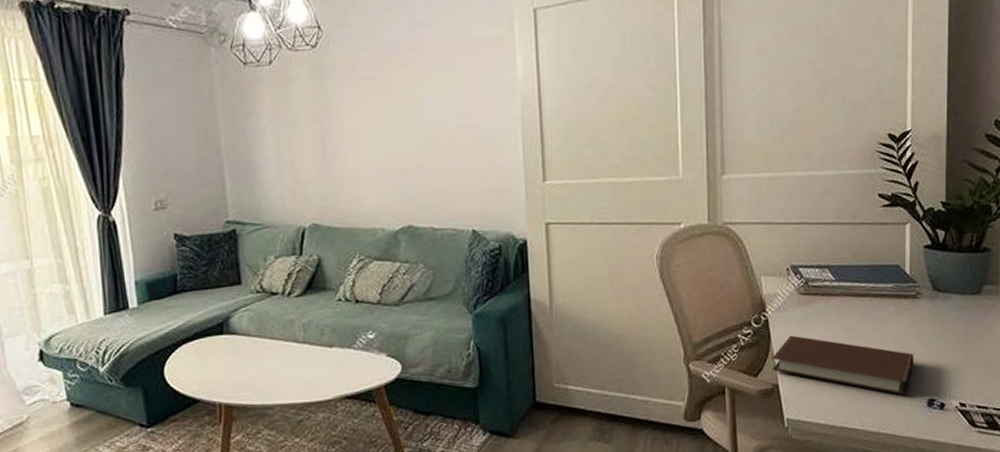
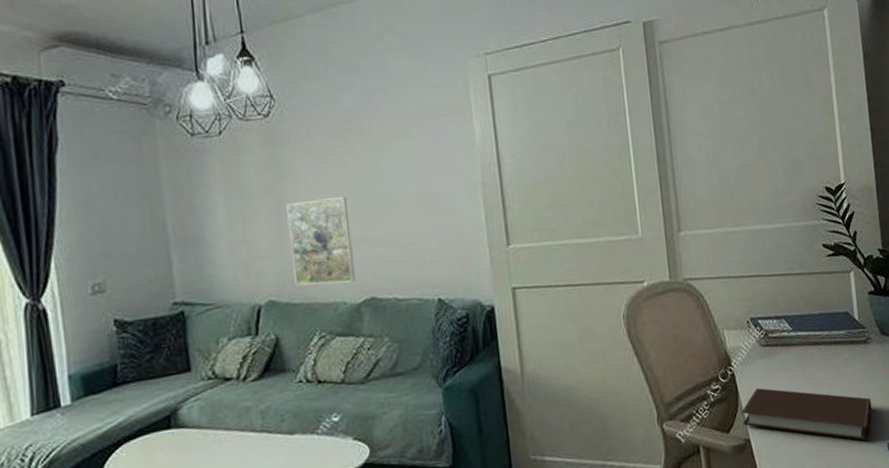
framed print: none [331,128,394,211] -> present [286,197,355,286]

